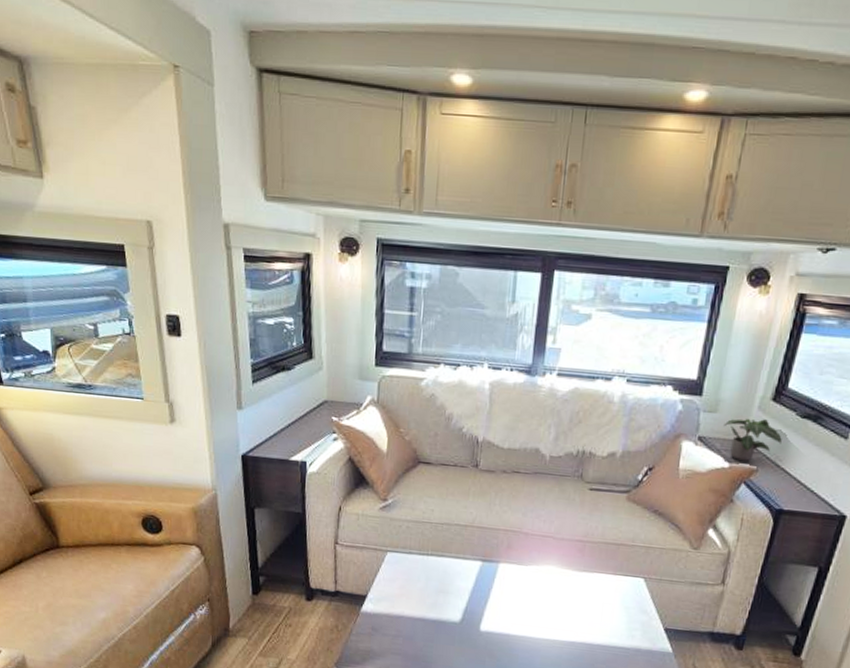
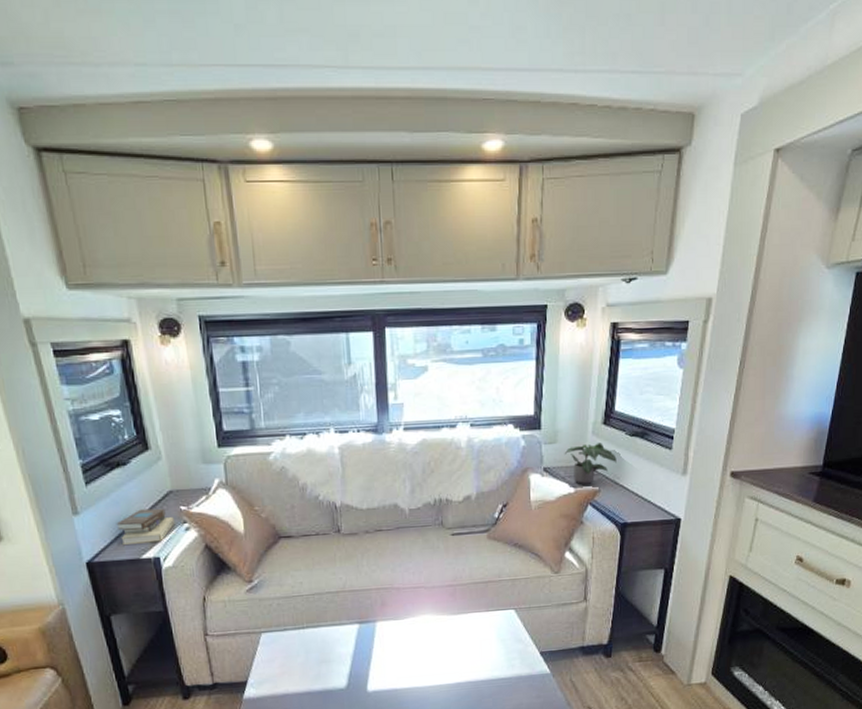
books: none [273,413,325,448] -> present [116,508,174,546]

